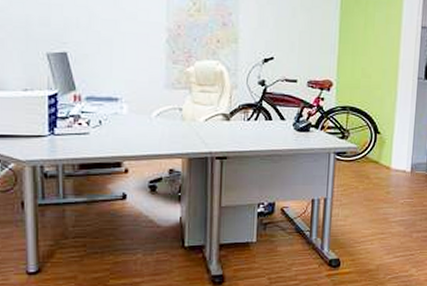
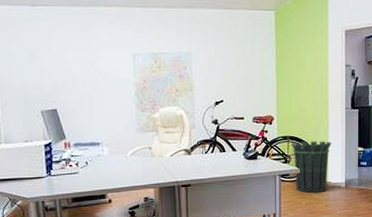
waste bin: none [350,114,400,176] -> present [291,141,332,193]

